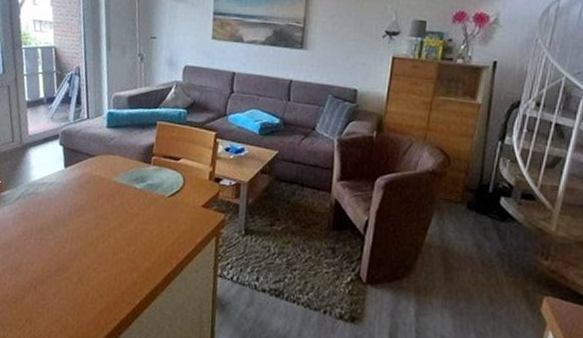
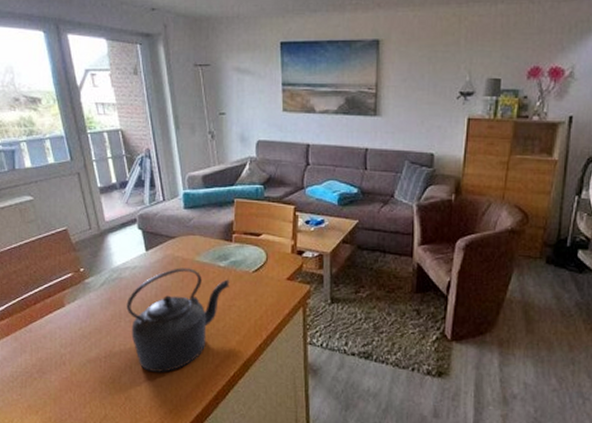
kettle: none [38,187,145,296] -> present [126,268,230,372]

